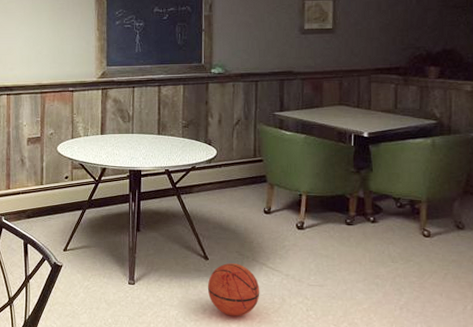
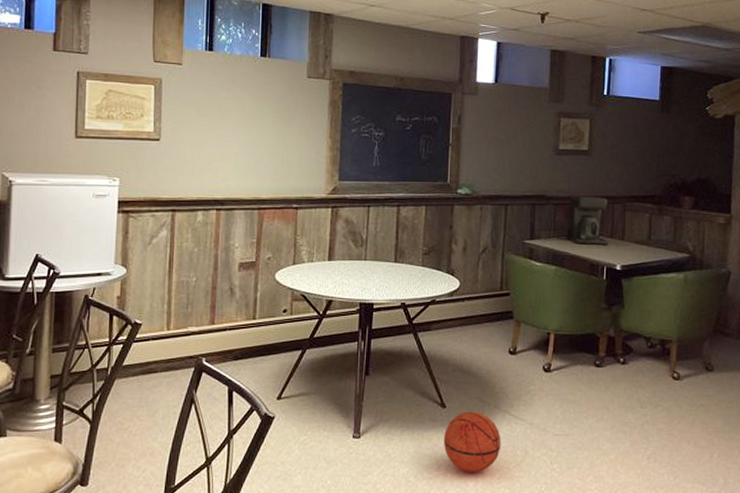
coffee maker: none [313,69,355,115] -> present [565,194,608,246]

